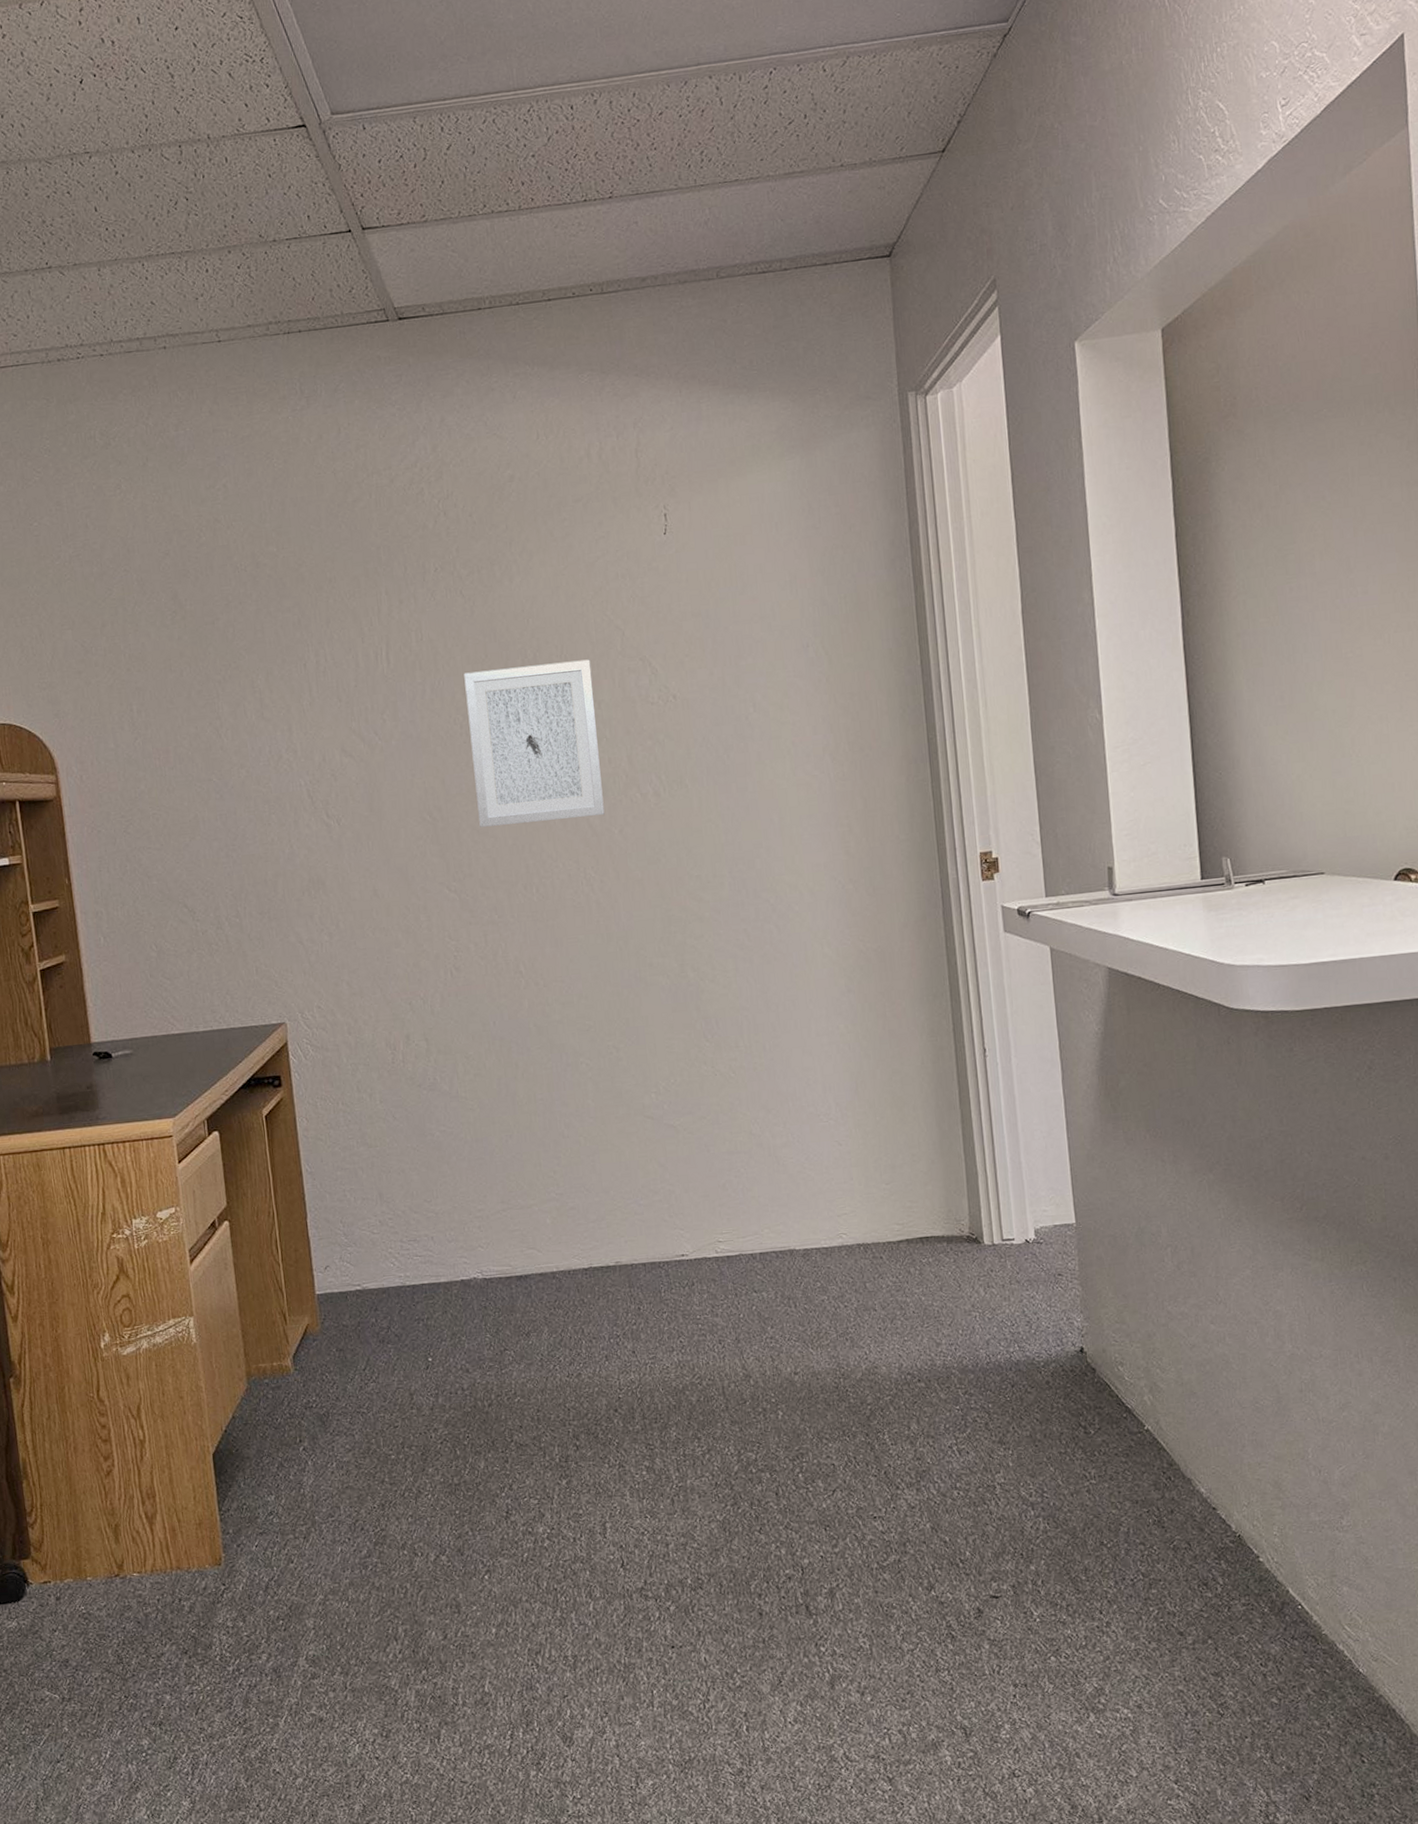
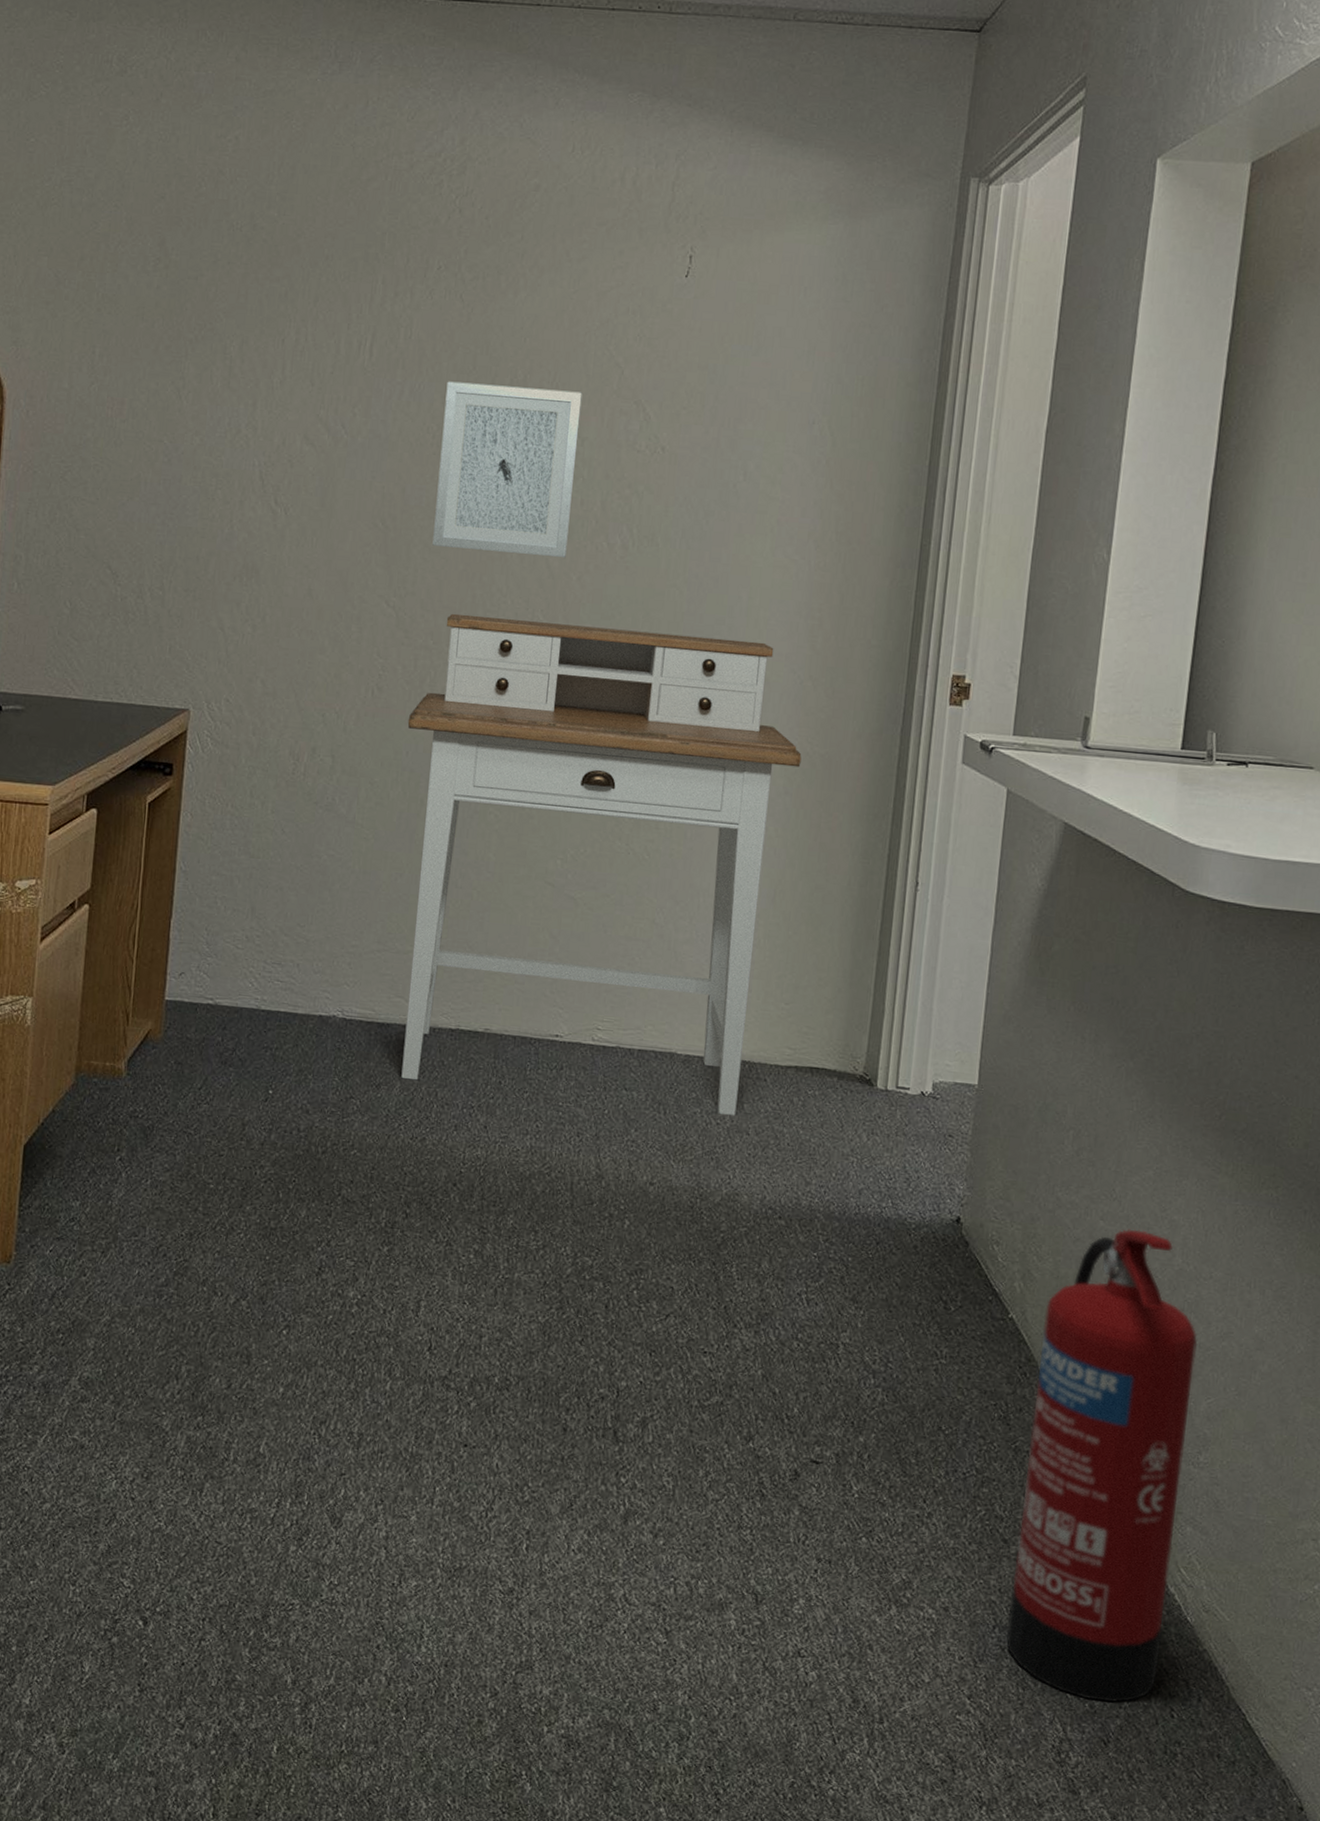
desk: none [489,857,860,1324] -> present [401,613,802,1115]
fire extinguisher: none [1177,1325,1343,1763] -> present [1005,1228,1198,1703]

